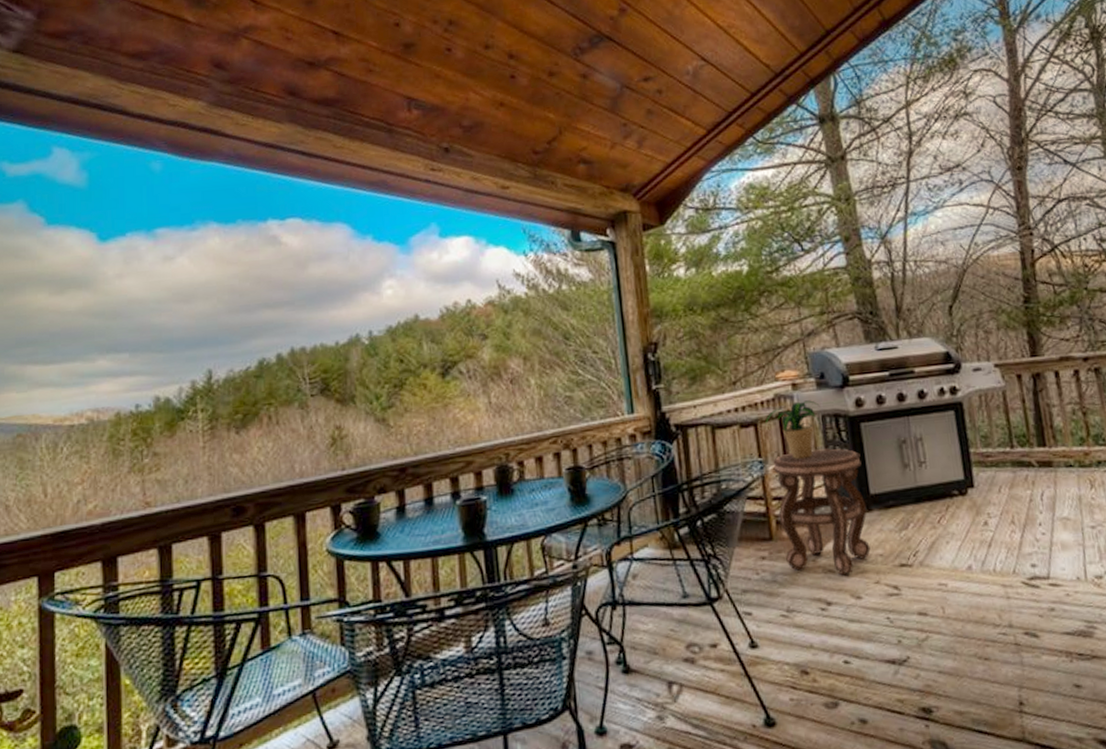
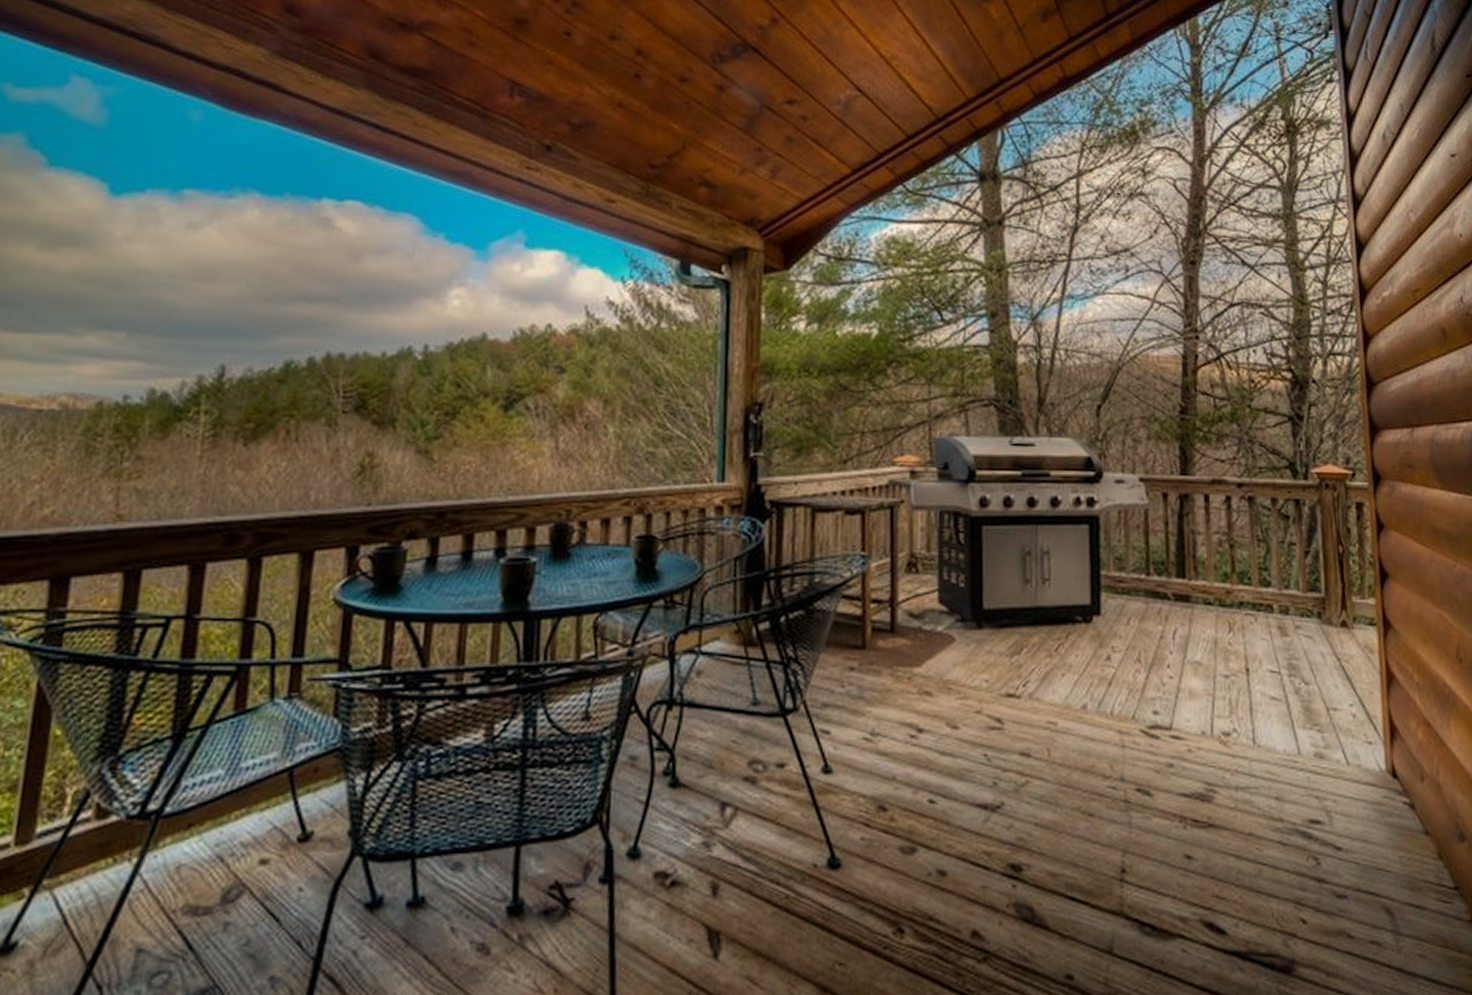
potted plant: present [765,400,821,459] -> none [875,492,939,558]
side table: present [772,448,871,575] -> none [876,550,978,698]

